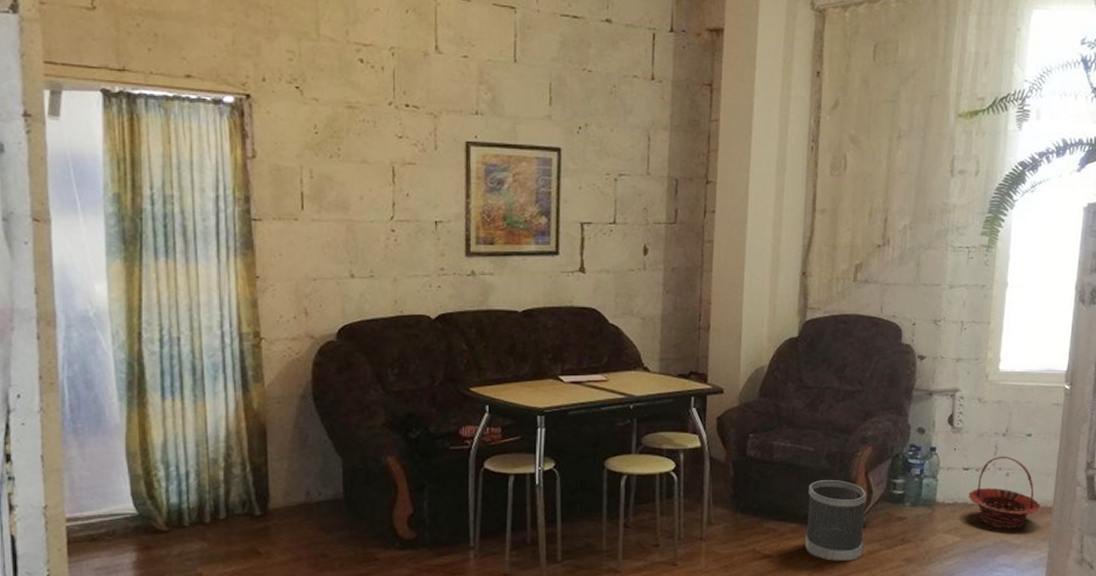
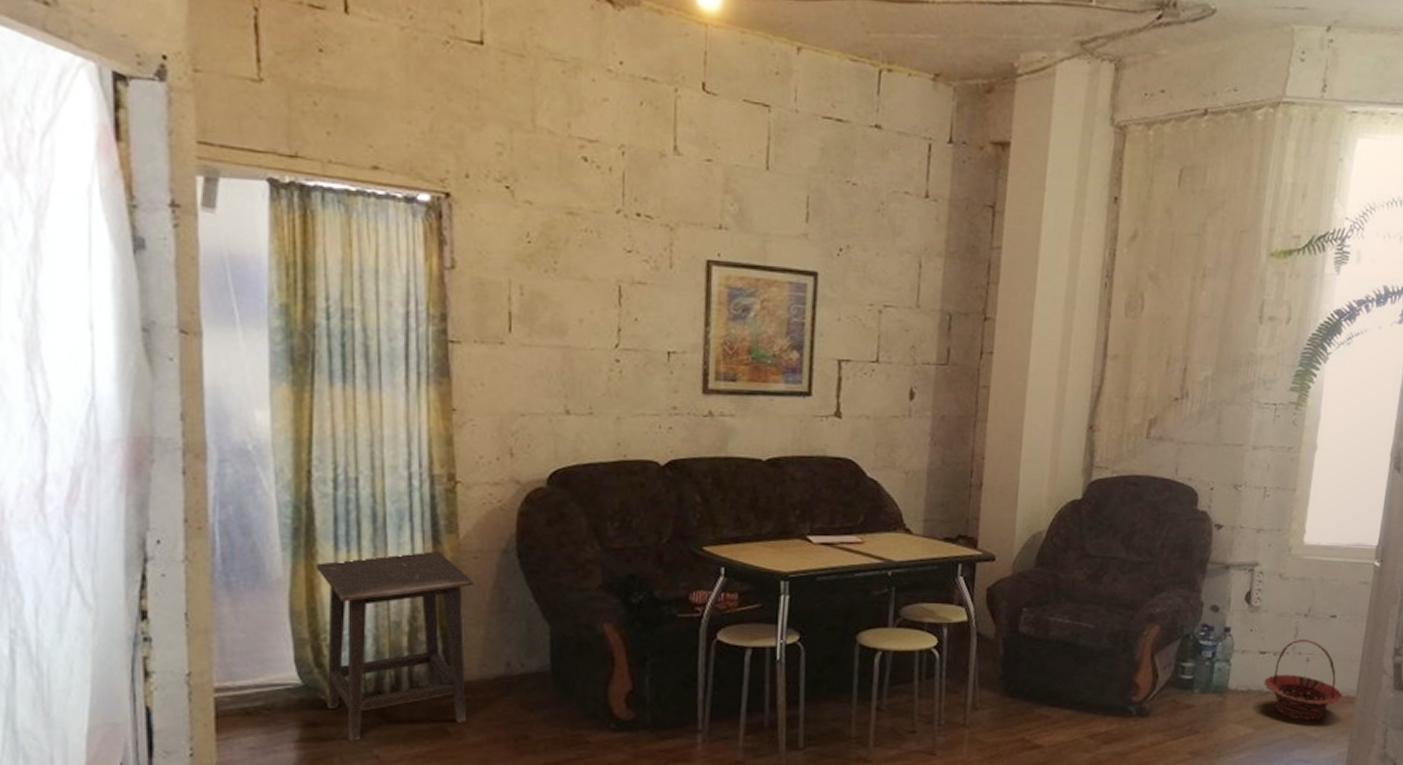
side table: none [147,398,277,561] -> present [316,551,473,741]
wastebasket: present [805,480,867,561] -> none [1081,662,1152,753]

